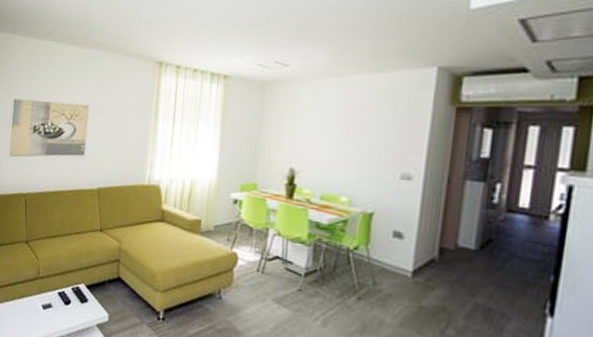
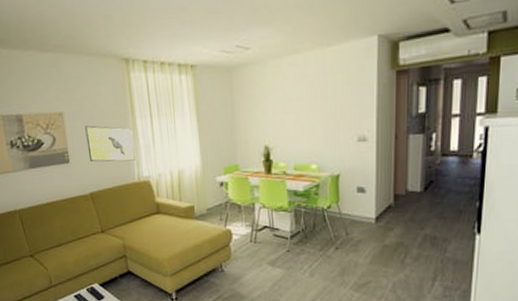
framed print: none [104,121,152,163] -> present [84,125,135,162]

